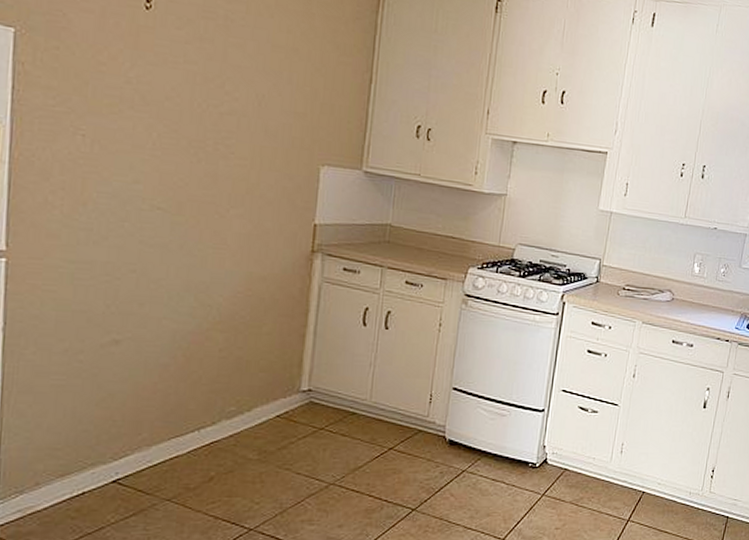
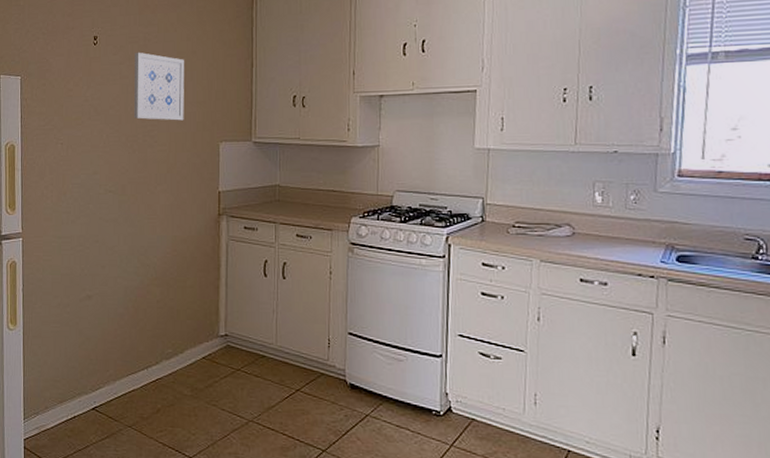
wall art: none [203,32,281,132] -> present [134,52,184,121]

